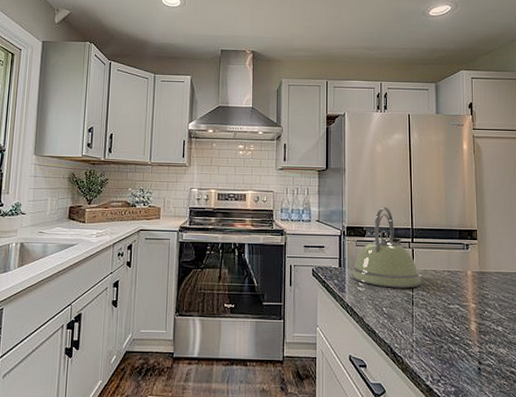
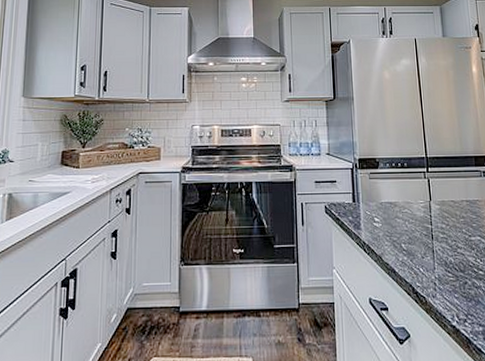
kettle: present [351,207,421,288] -> none [366,136,440,222]

